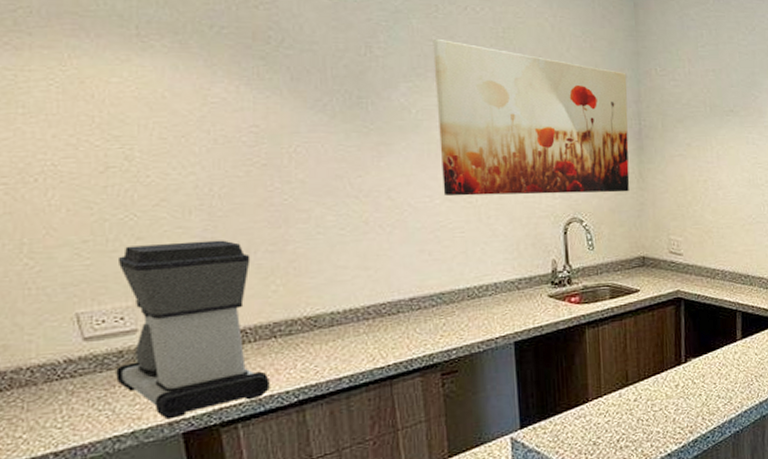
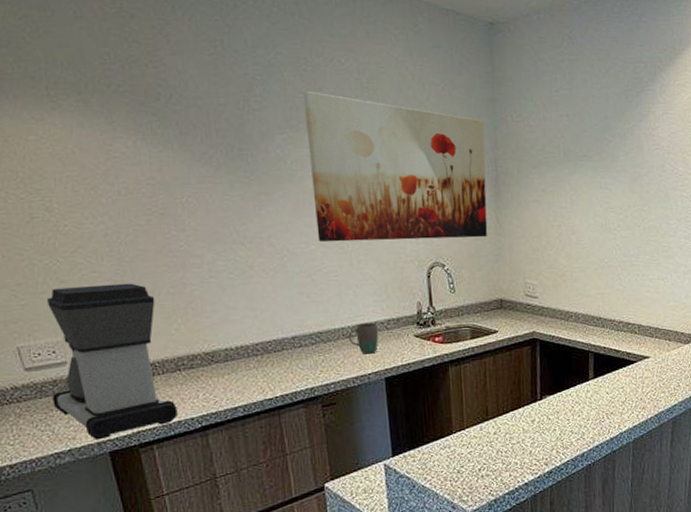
mug: none [474,282,509,317] -> present [348,322,379,354]

